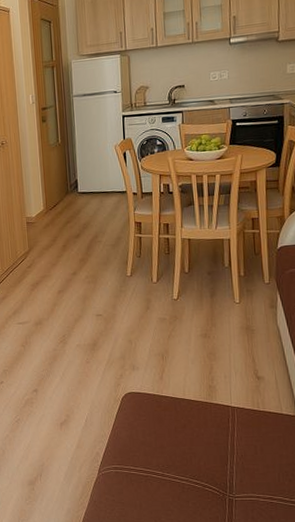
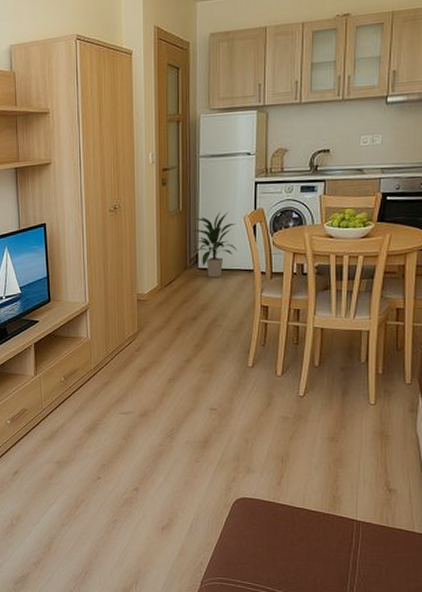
indoor plant: none [71,141,111,200] -> present [192,211,237,278]

